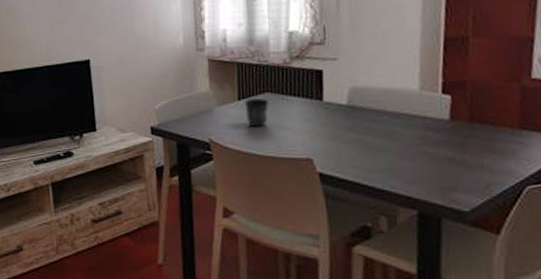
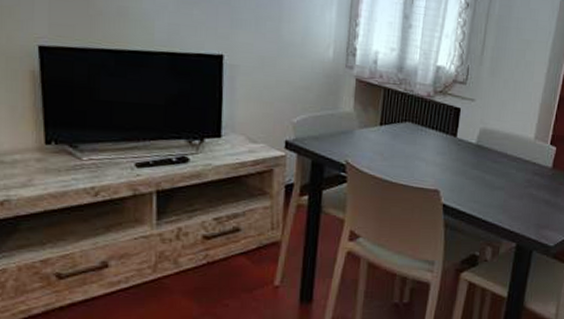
mug: present [244,98,270,127] -> none [385,125,410,155]

